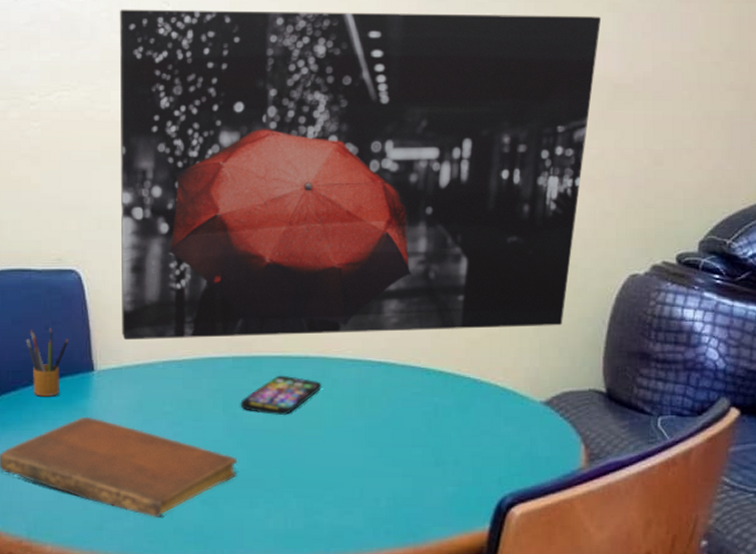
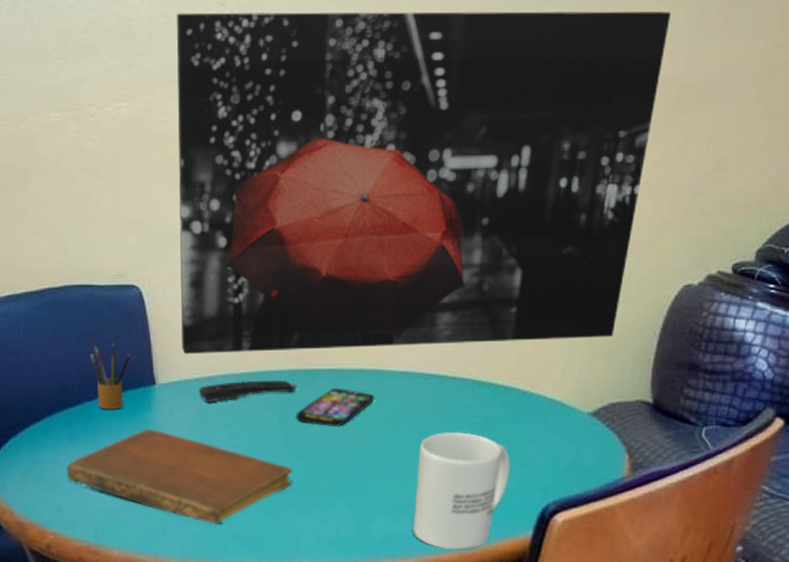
remote control: none [139,366,242,390] -> present [198,380,298,402]
mug: none [363,420,463,545] -> present [412,431,510,550]

